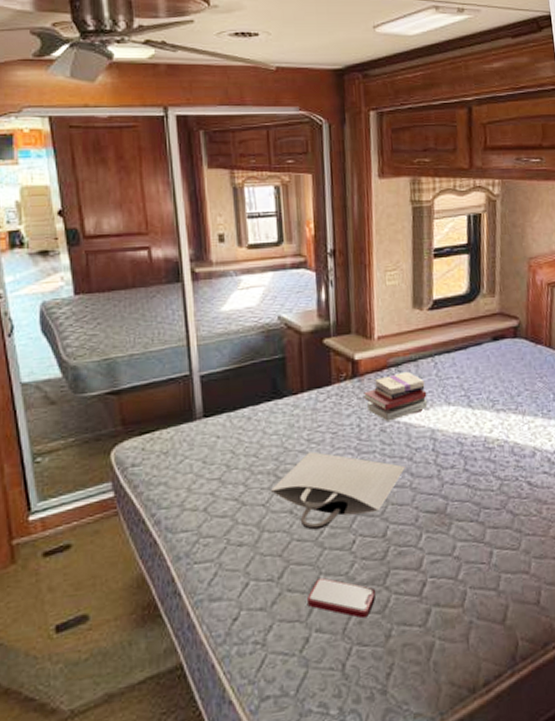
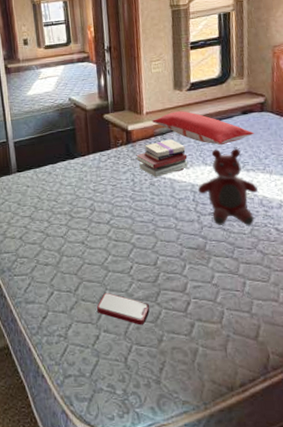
tote bag: present [271,451,405,531] -> none [68,199,171,257]
pillow: none [384,335,506,380] -> present [151,111,254,146]
teddy bear: none [438,384,509,481] -> present [197,149,258,225]

